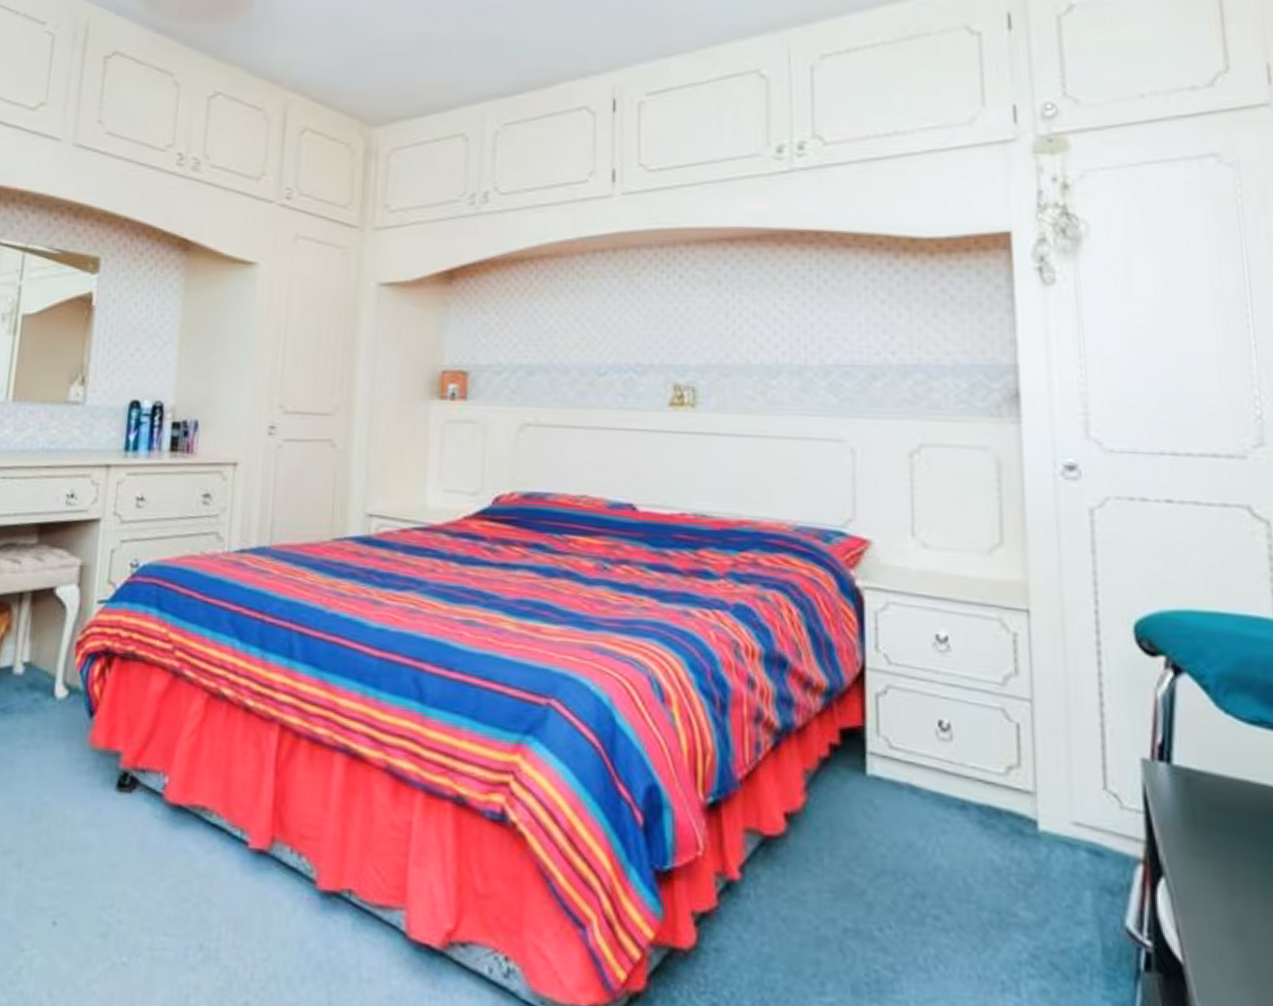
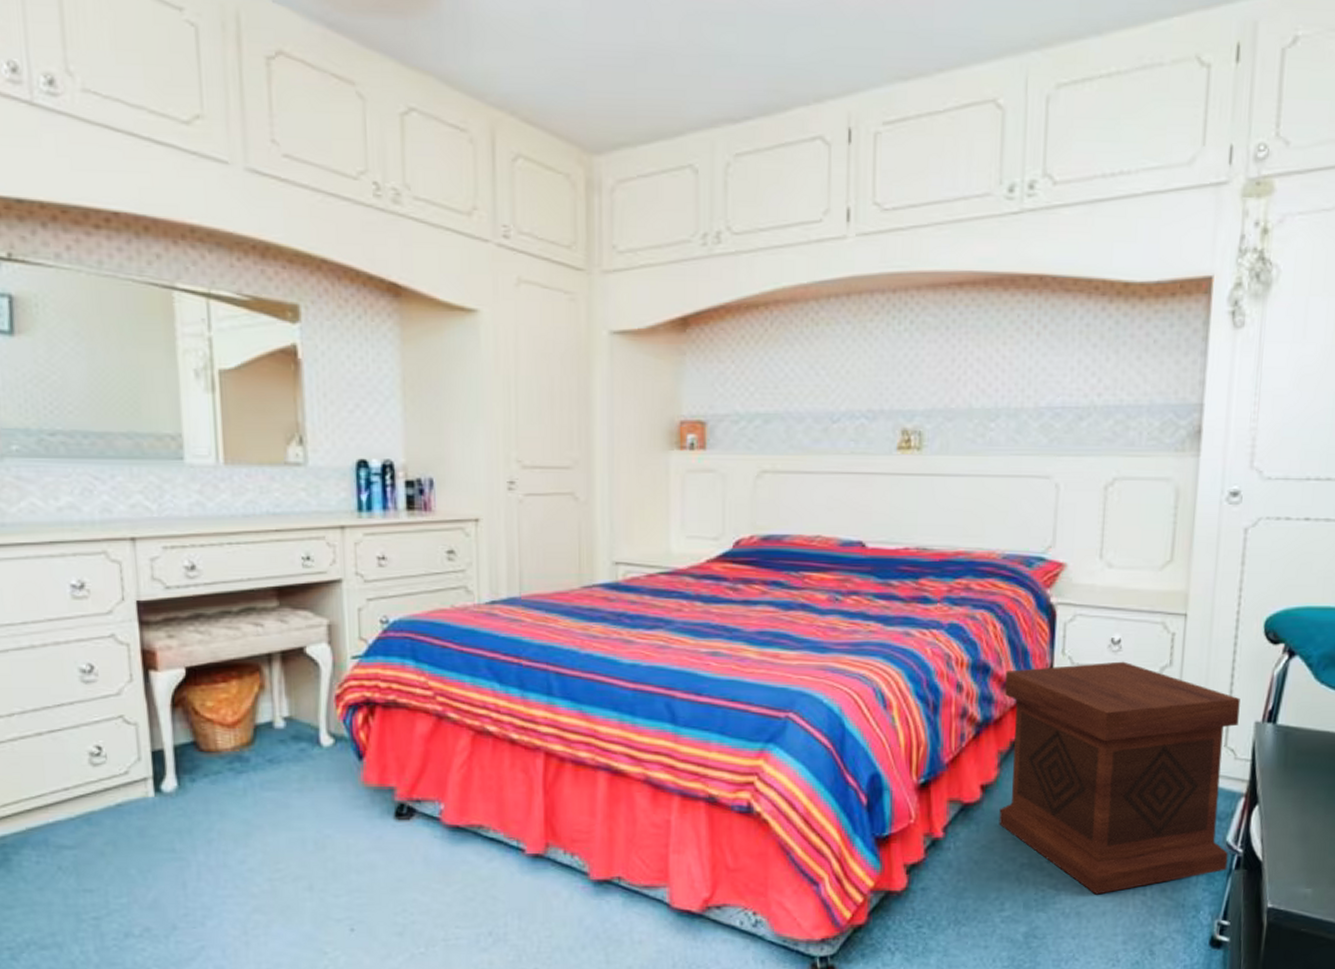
side table: none [807,664,1133,987] -> present [999,661,1240,895]

